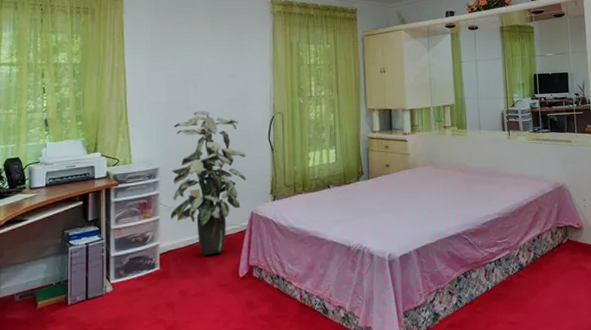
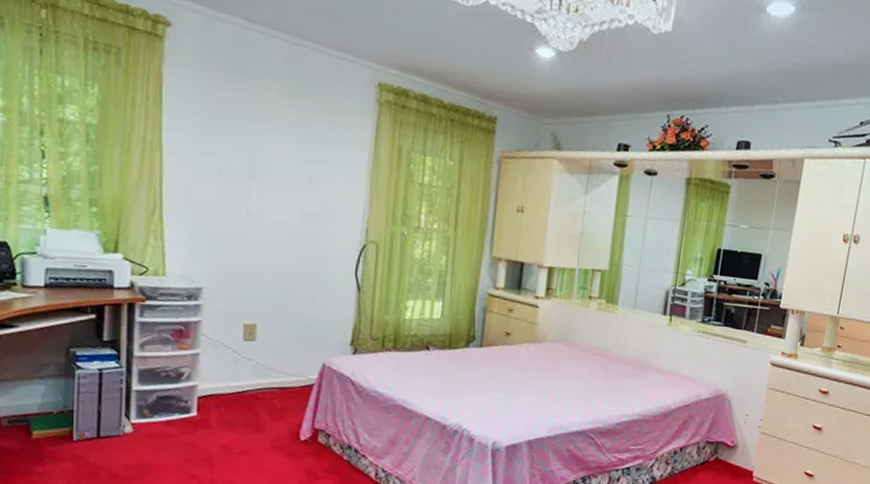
indoor plant: present [170,110,247,256] -> none [215,220,323,408]

